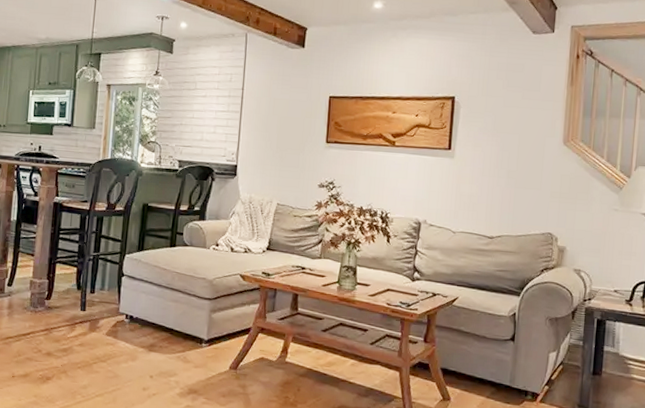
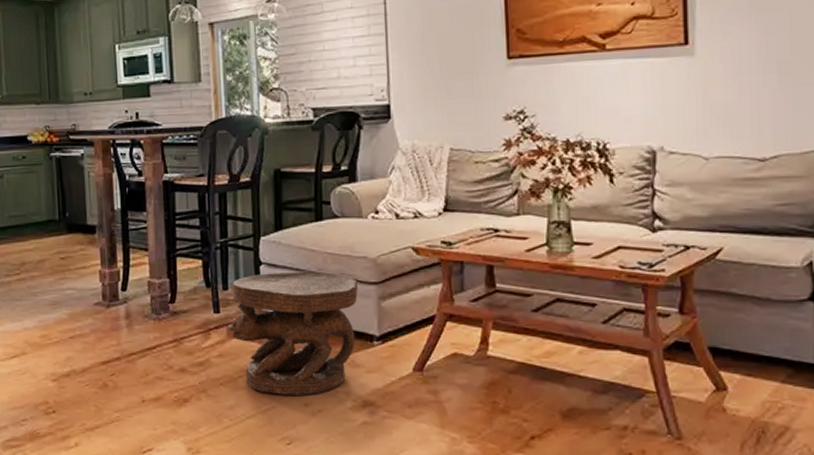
carved stool: none [89,283,197,382] -> present [227,271,359,397]

